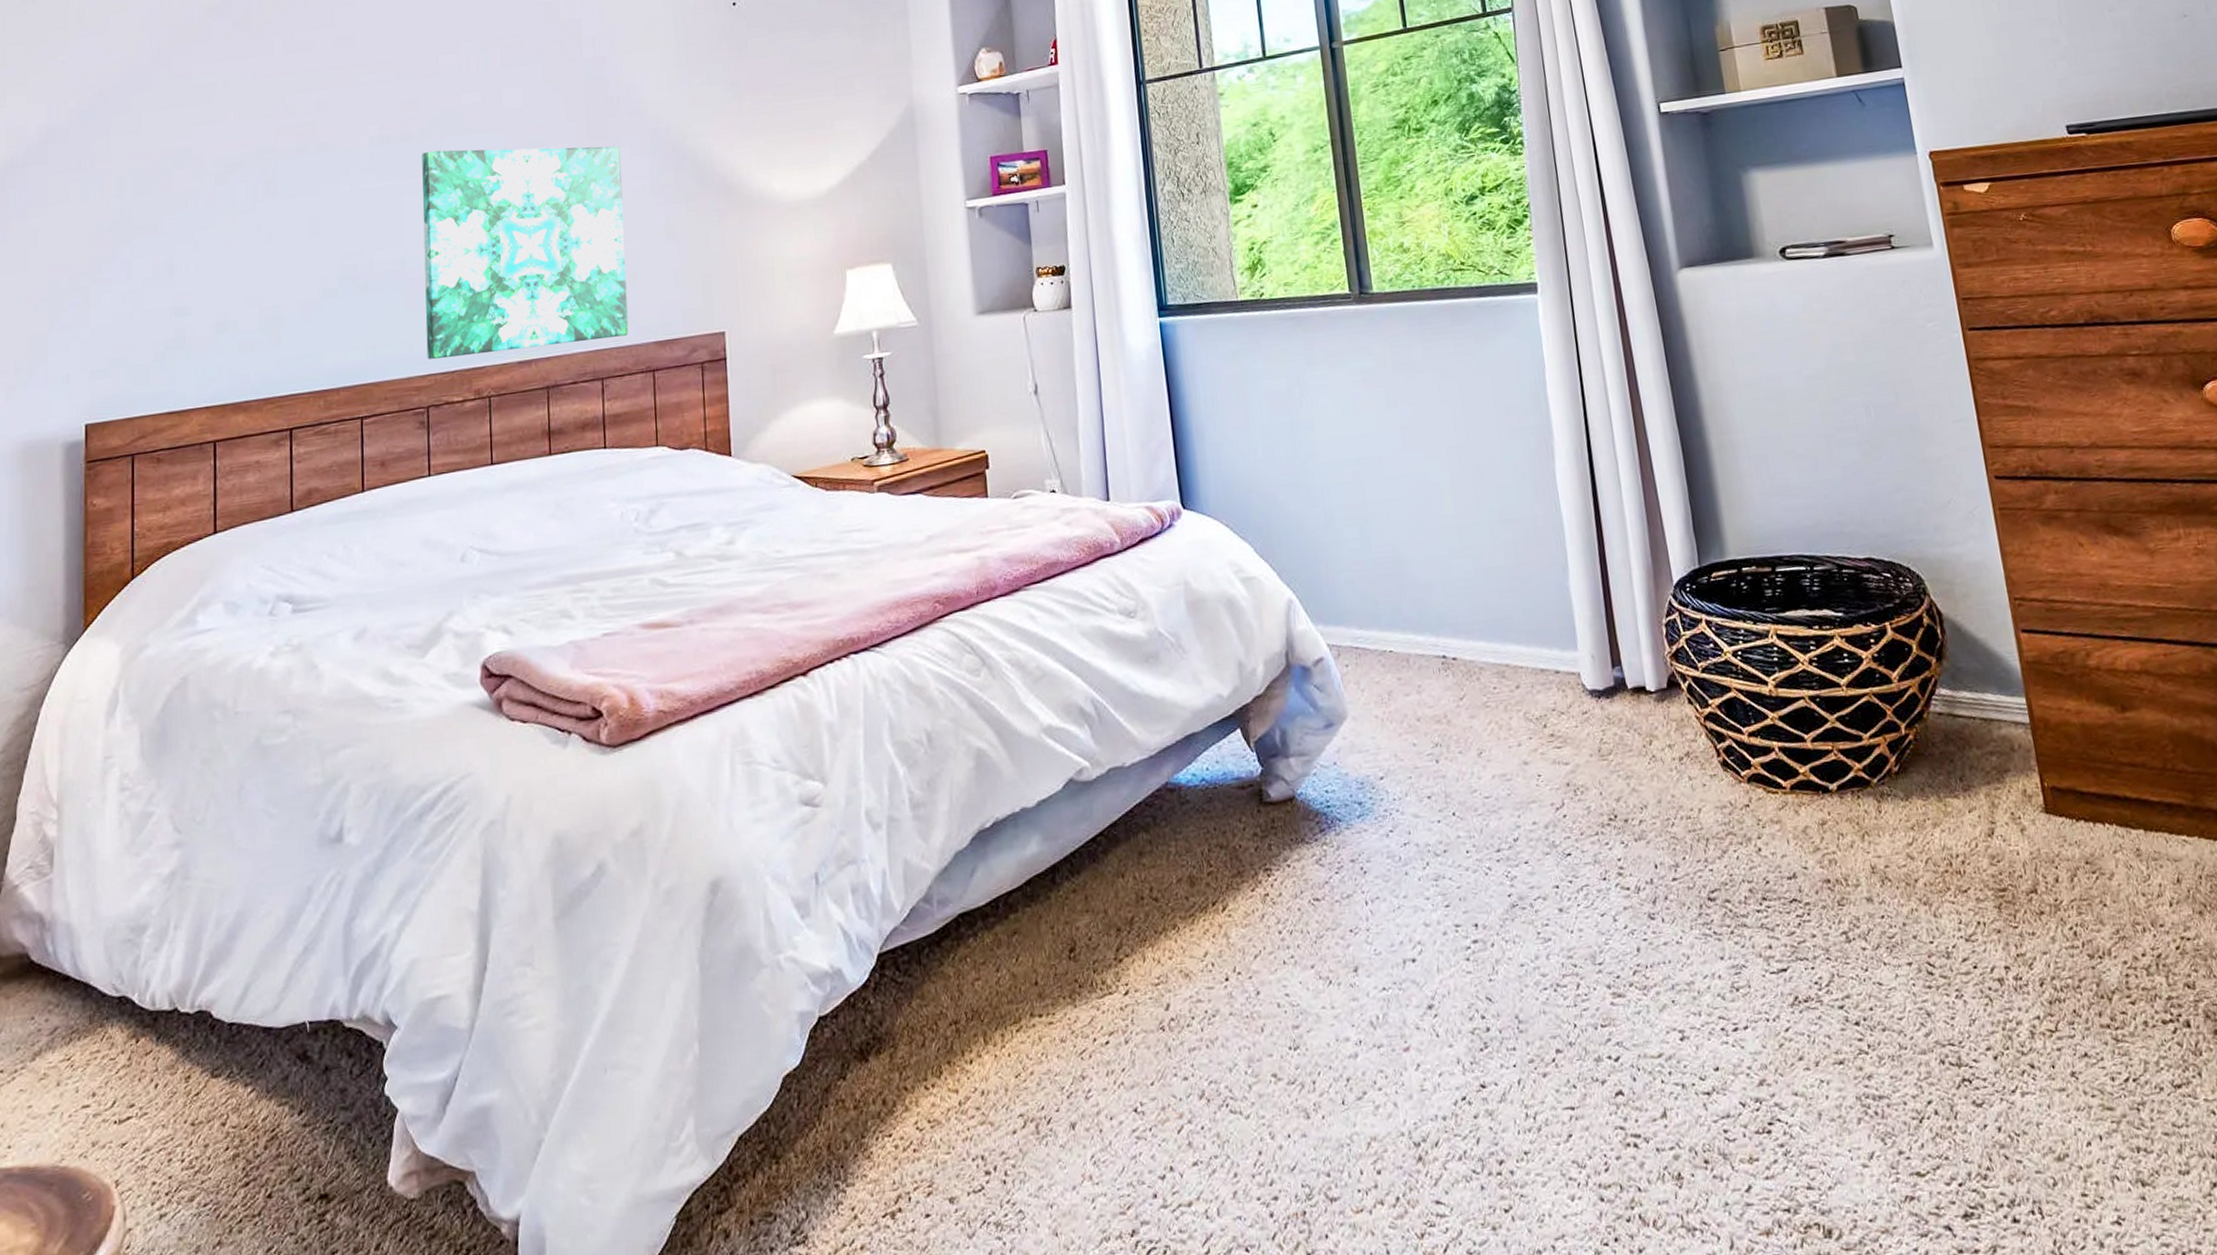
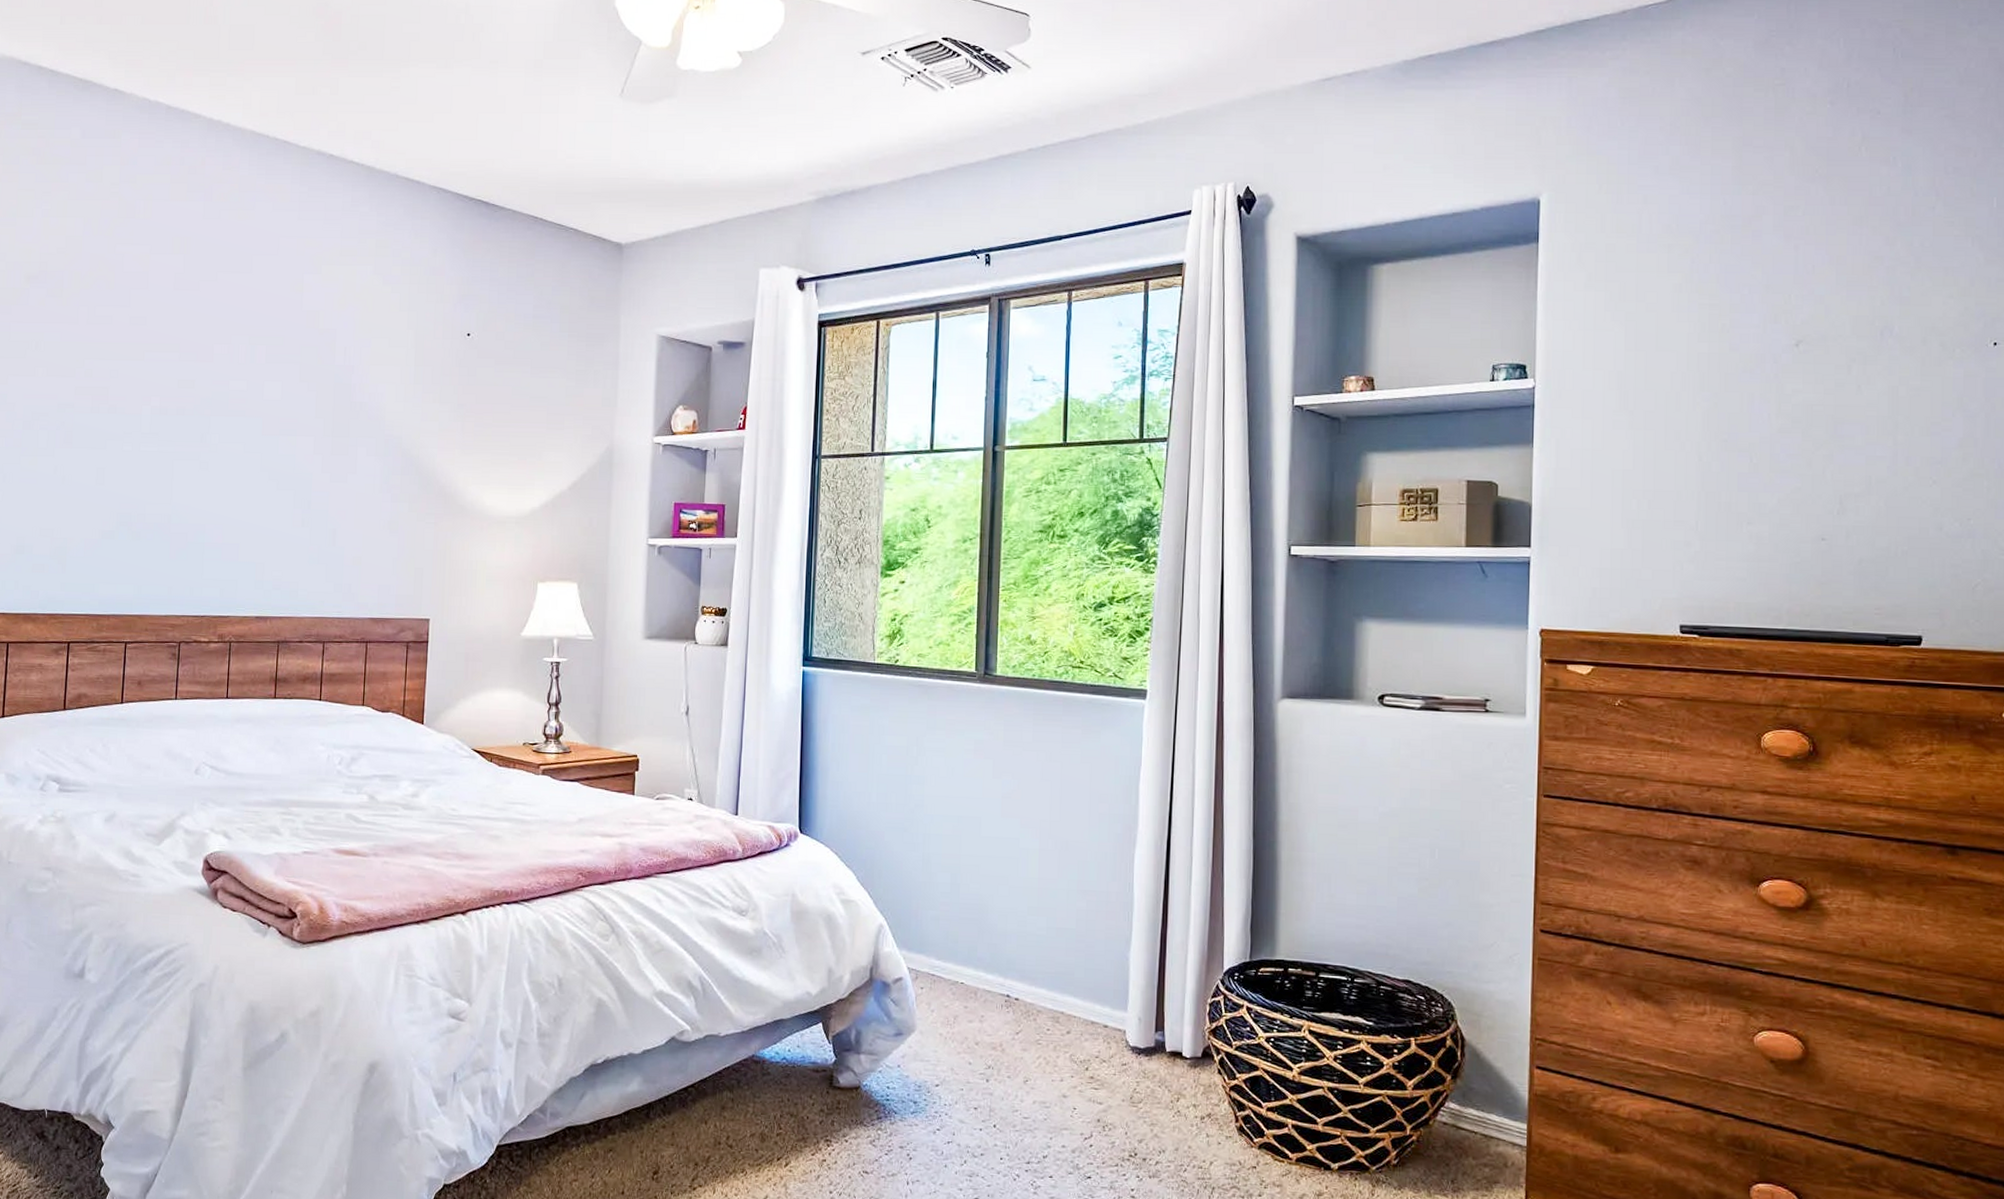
wall art: present [422,146,629,360] -> none [182,426,358,610]

